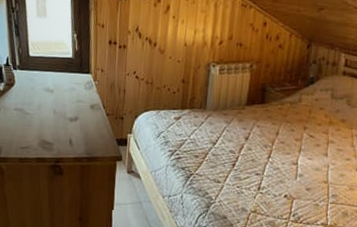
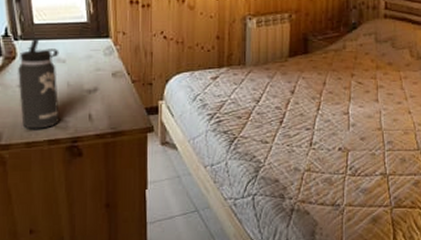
thermos bottle: none [15,69,49,148] -> present [18,38,59,129]

